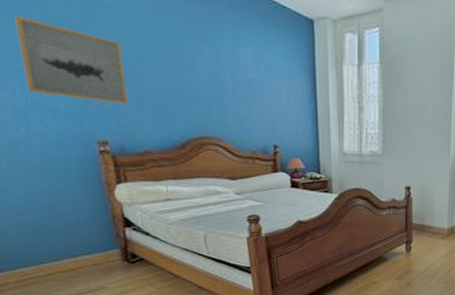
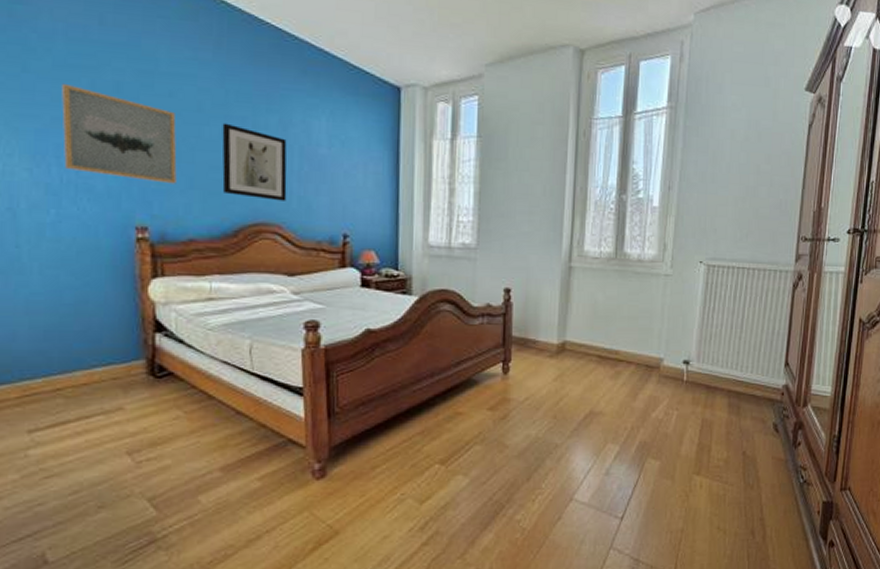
wall art: none [162,51,224,118] -> present [222,123,287,201]

